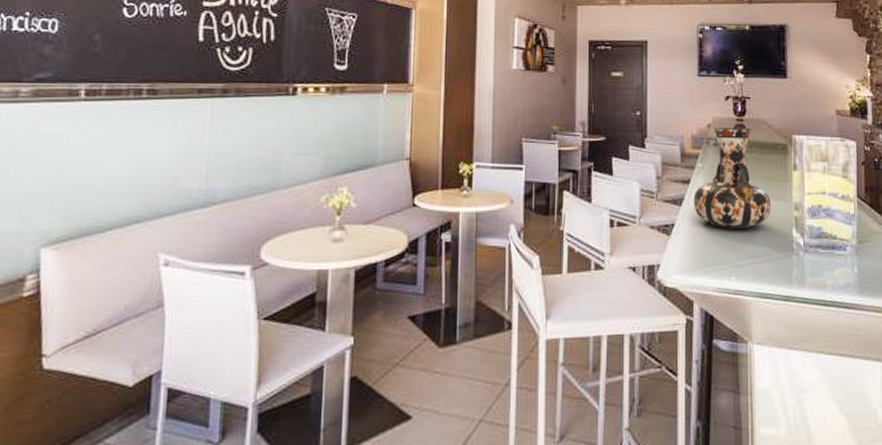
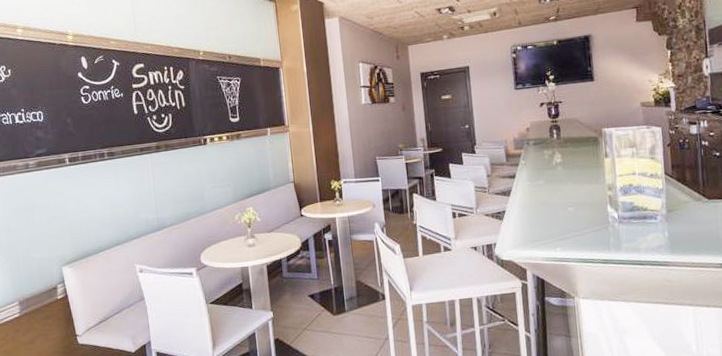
decorative vase: present [694,126,771,228] -> none [519,127,587,211]

